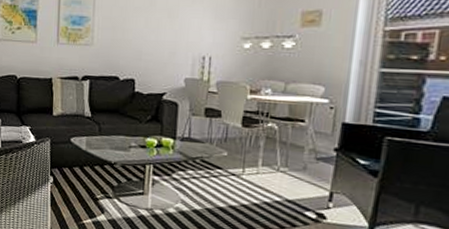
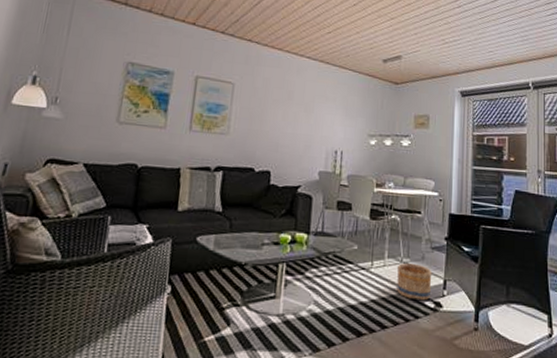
basket: none [271,171,316,210] -> present [396,262,432,300]

